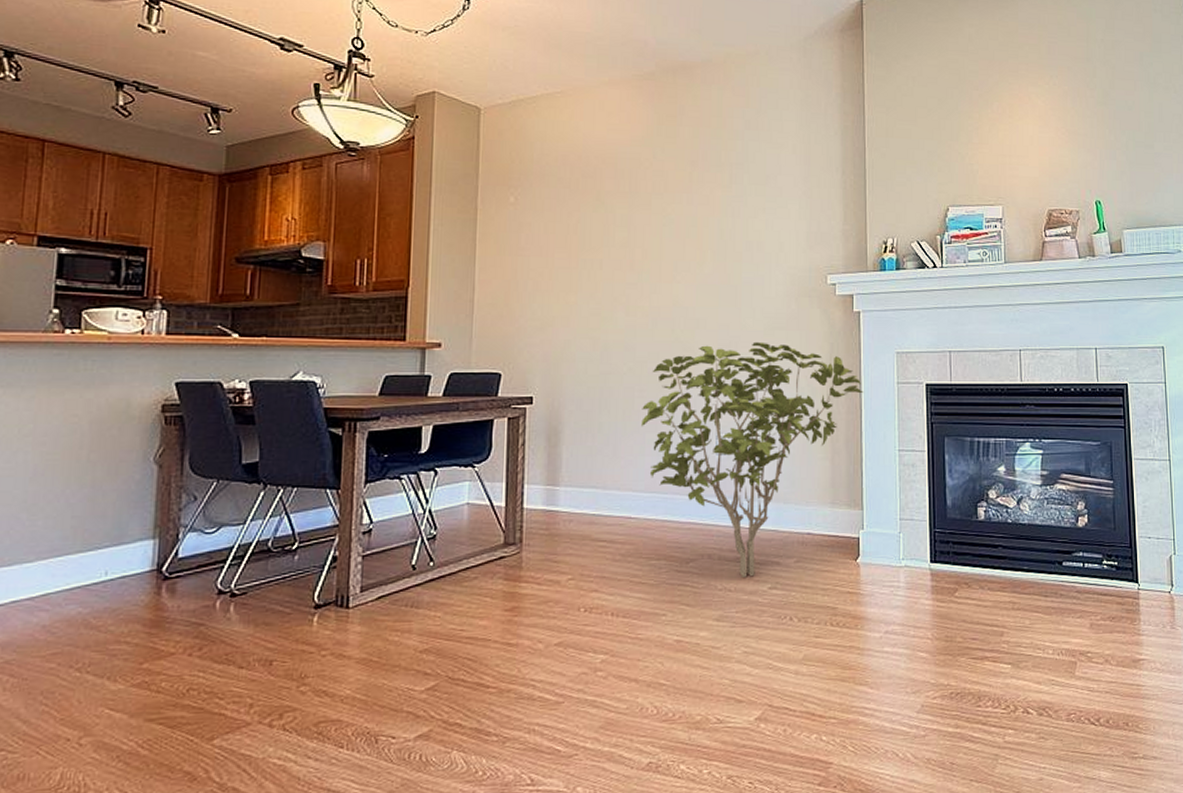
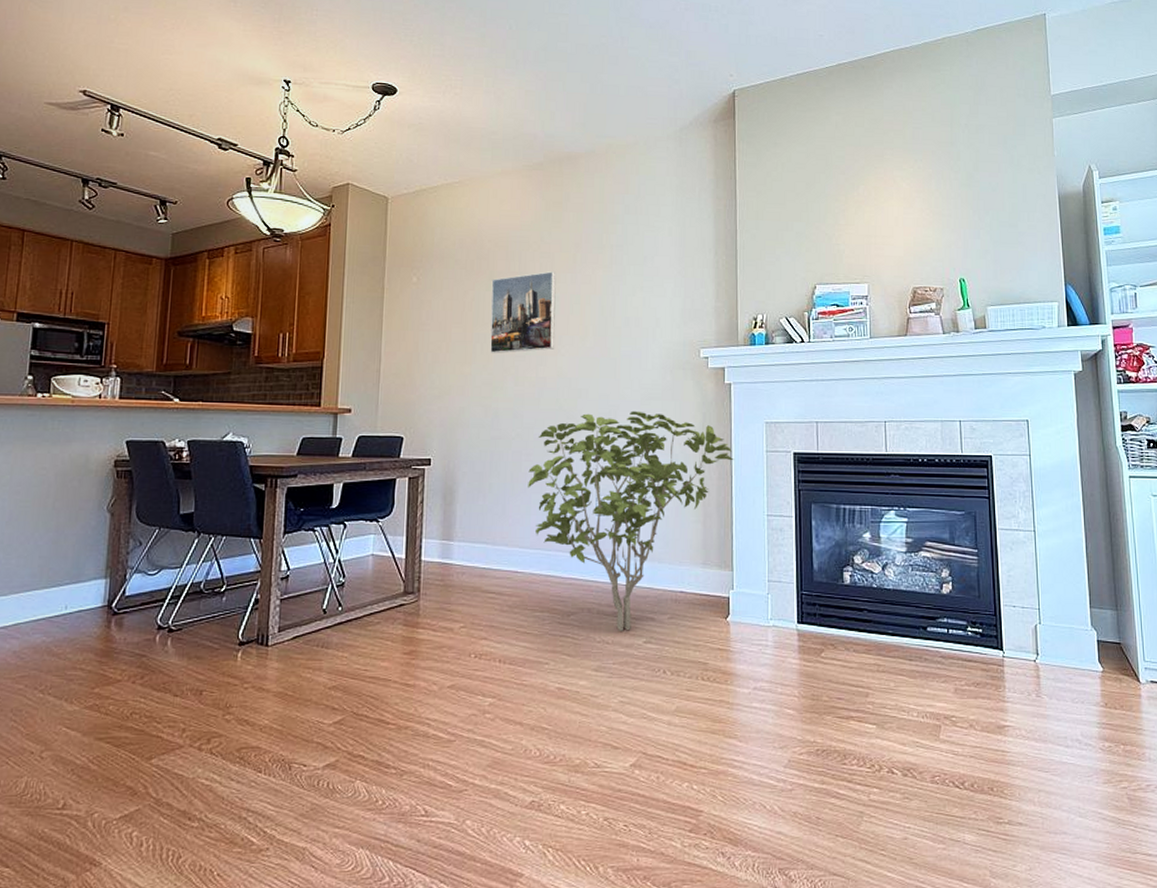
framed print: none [598,191,671,281] -> present [490,271,556,353]

